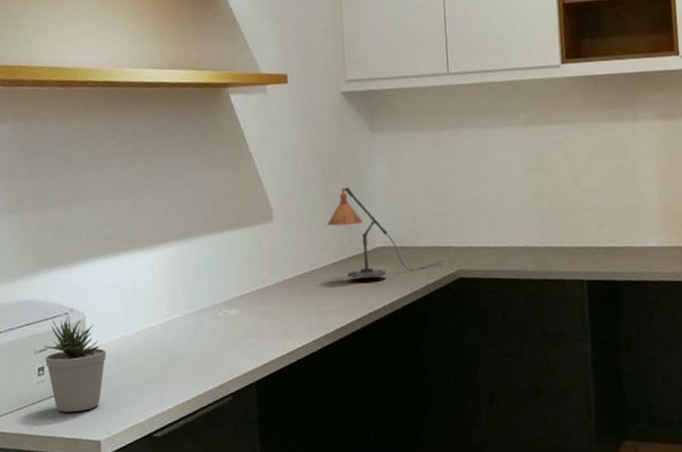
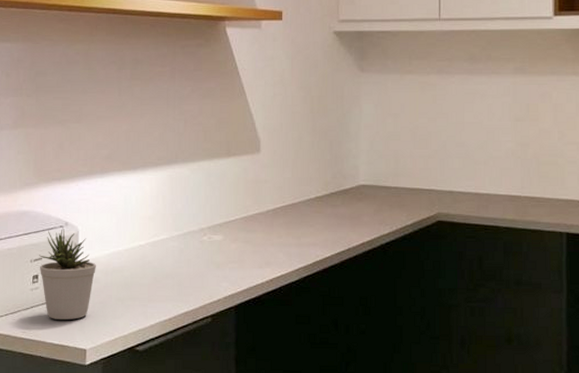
desk lamp: present [327,187,444,279] -> none [312,125,424,215]

